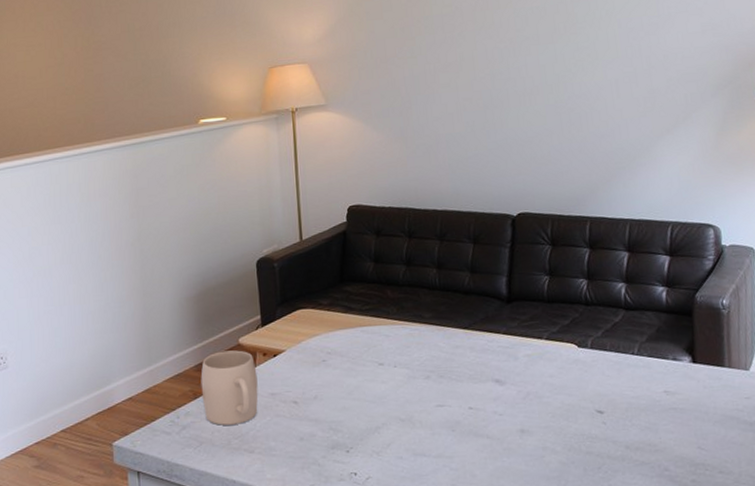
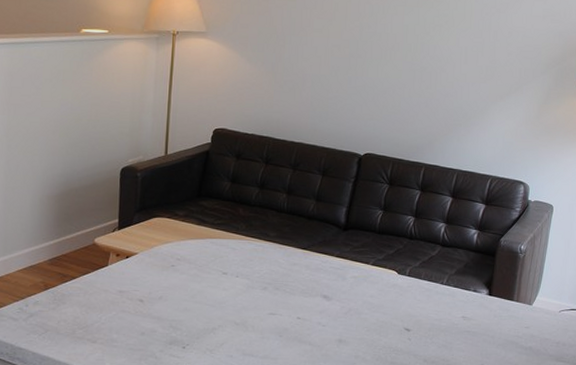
mug: present [200,350,258,425] -> none [52,248,108,316]

